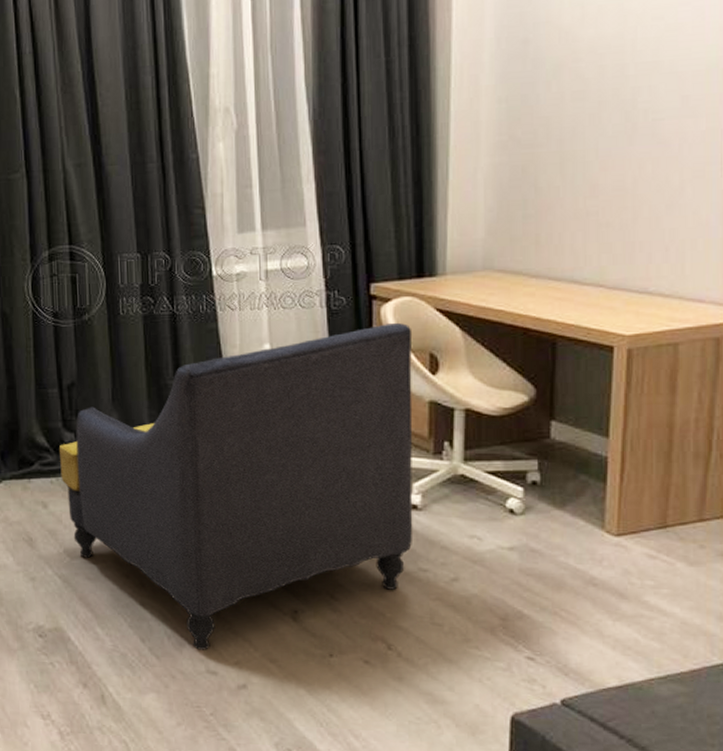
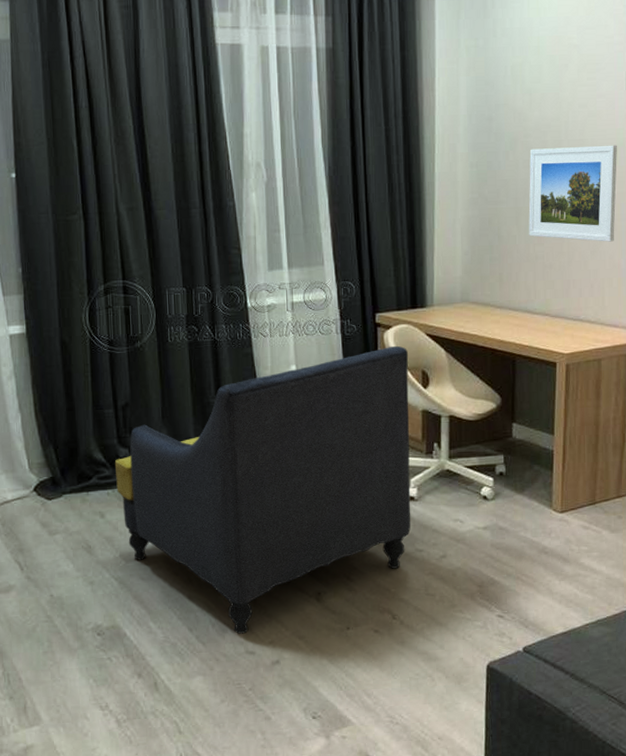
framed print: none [577,66,707,193] -> present [528,145,617,242]

